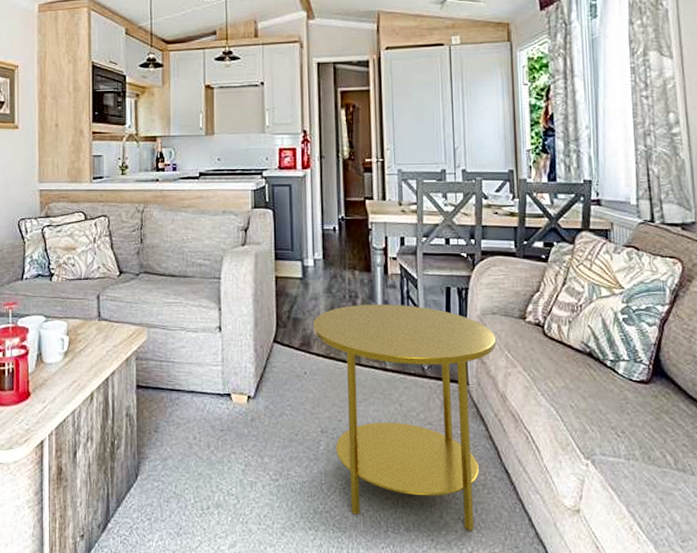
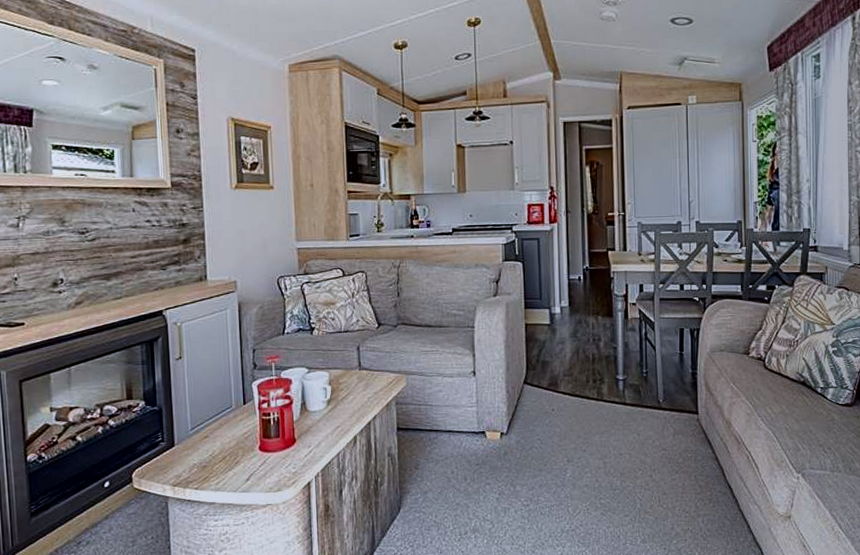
side table: present [312,304,497,531] -> none [559,345,724,540]

